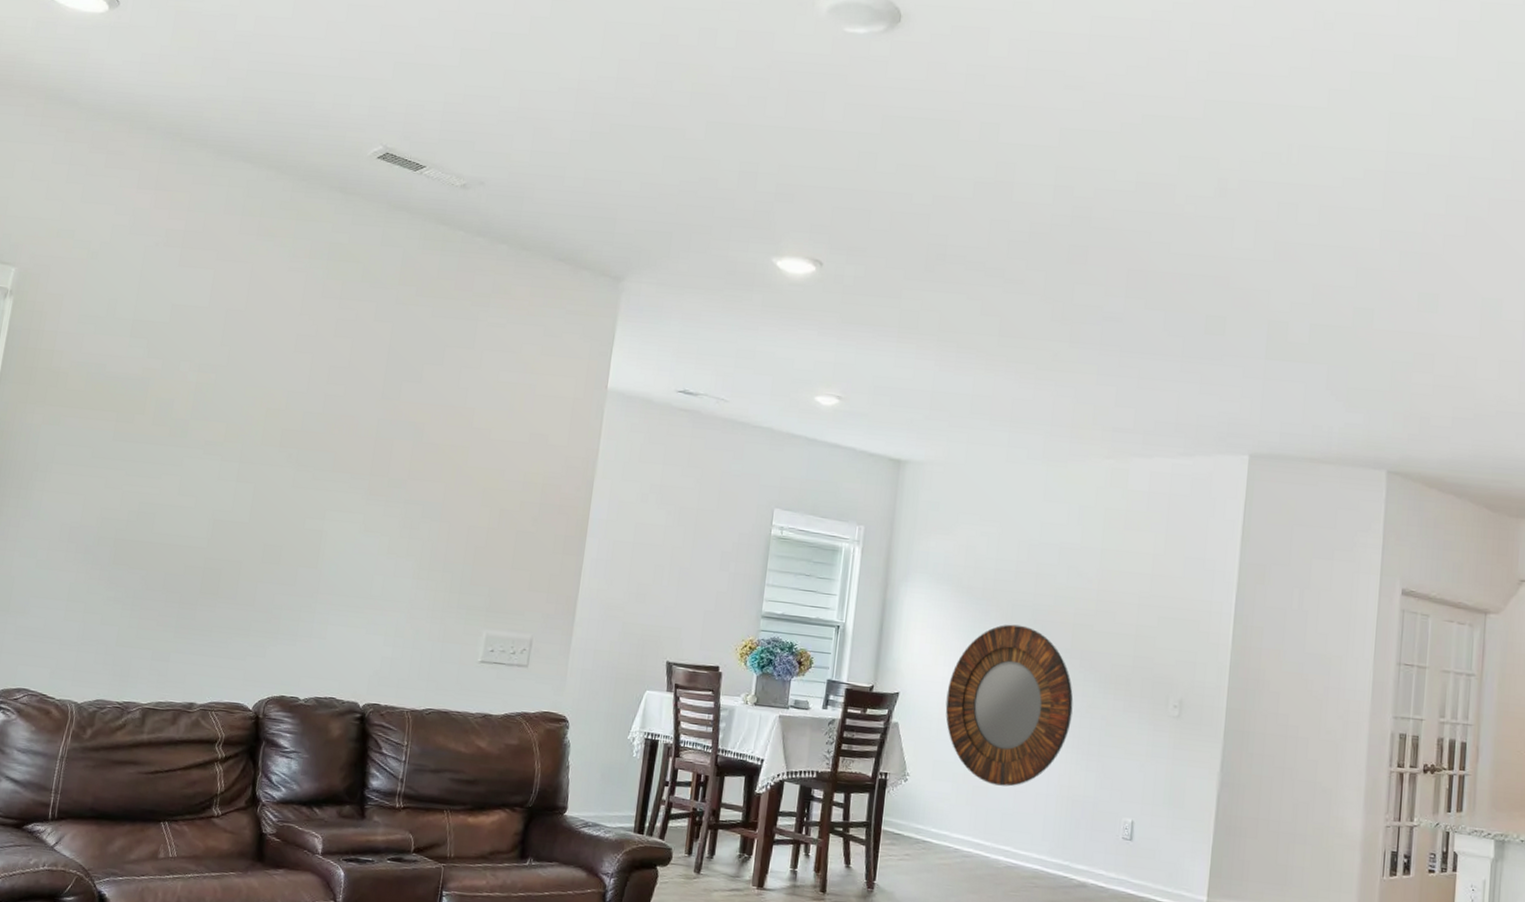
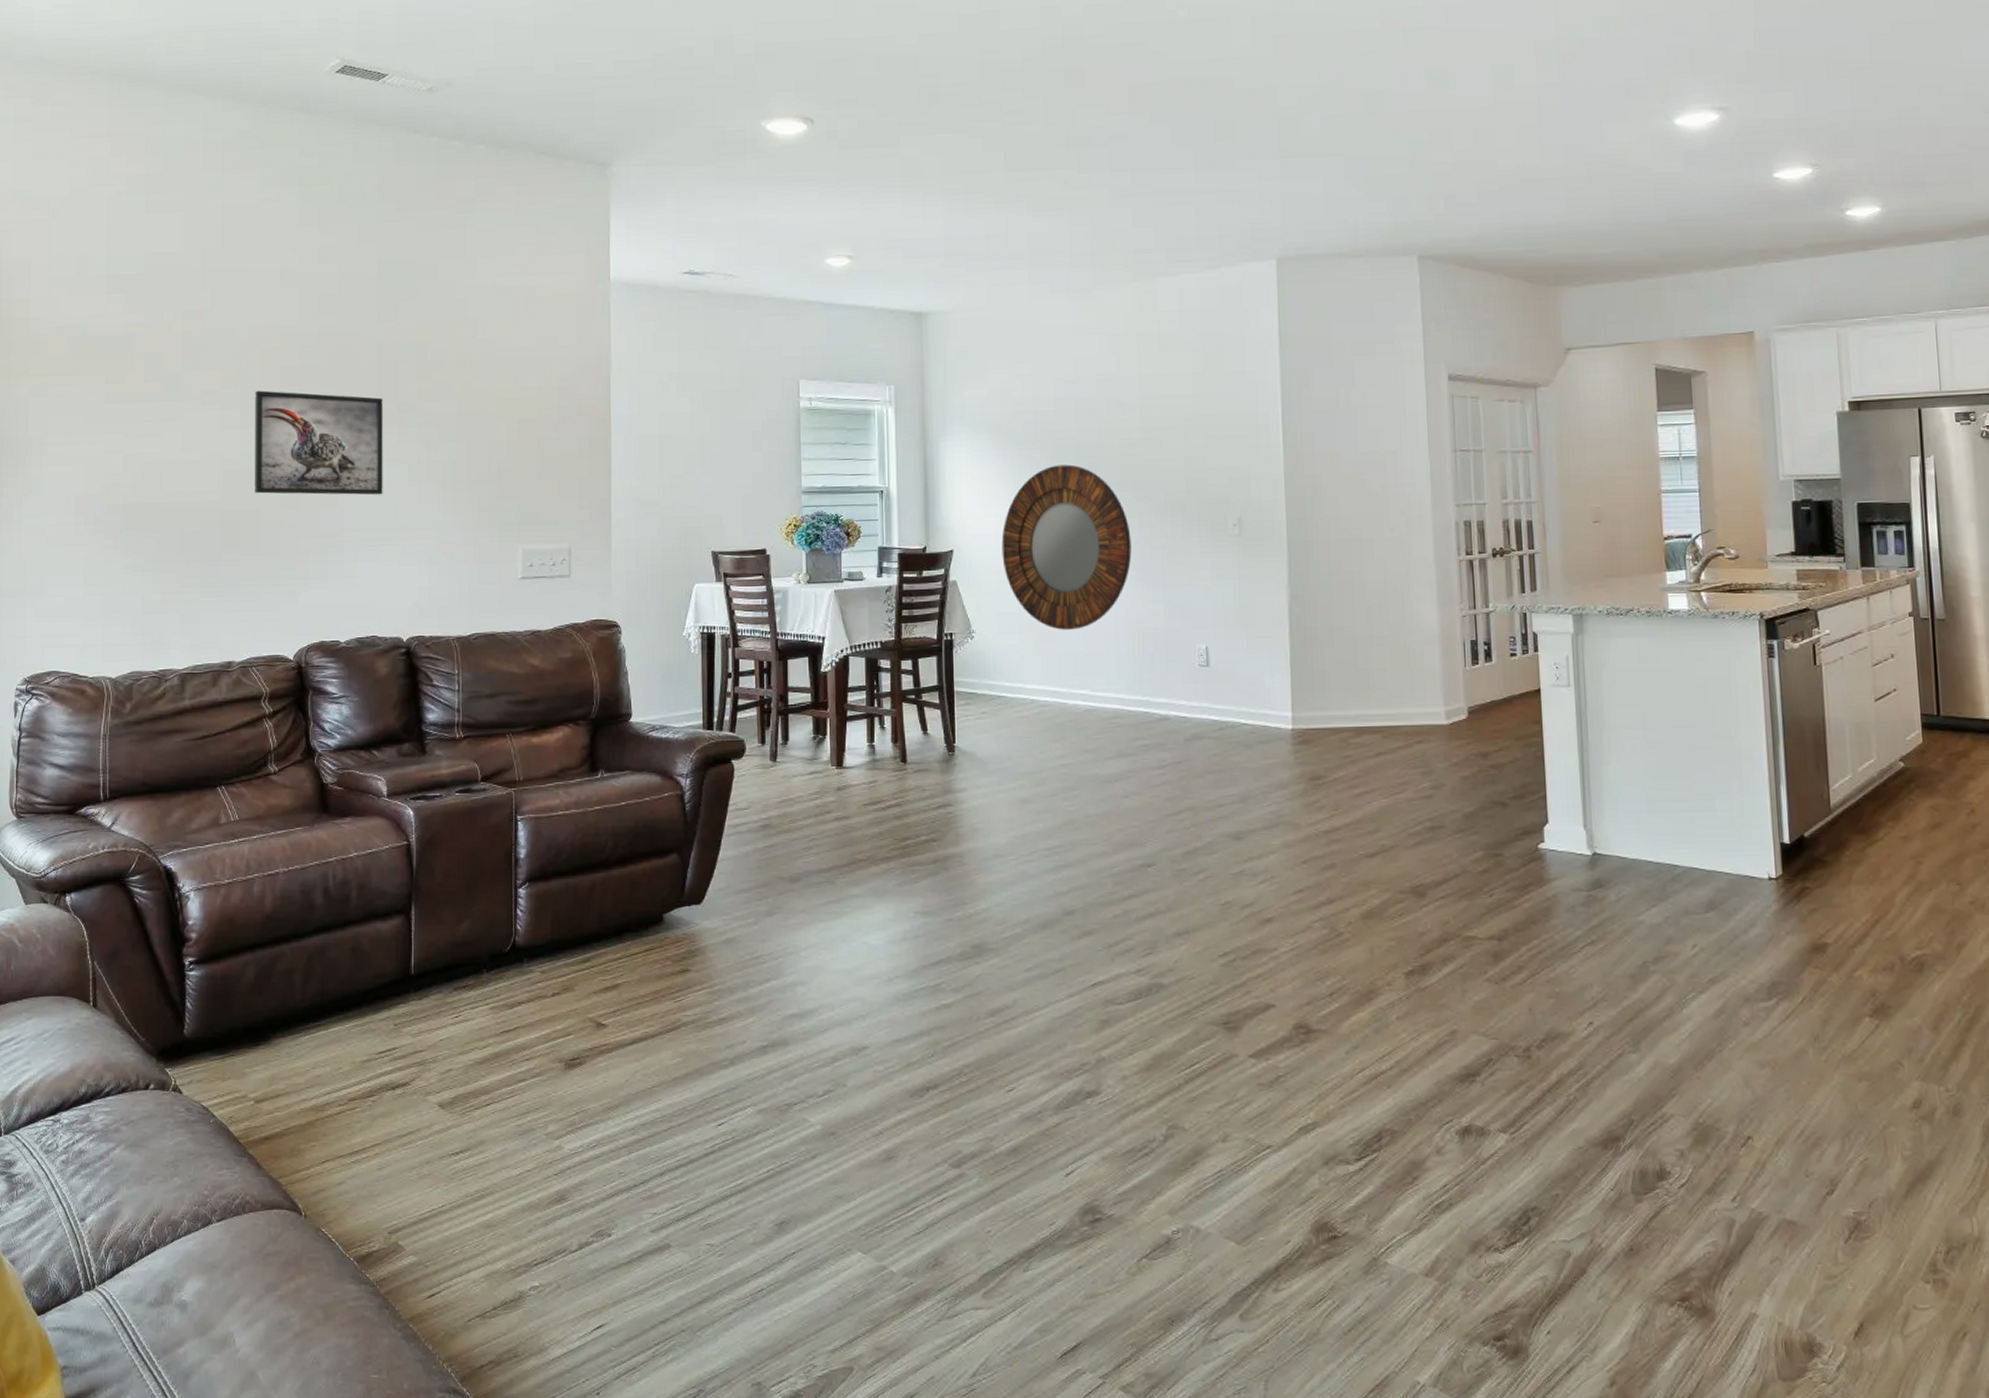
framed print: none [240,448,375,564] -> present [255,390,383,495]

